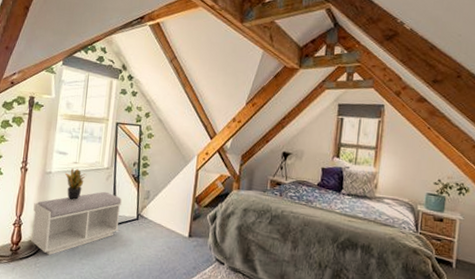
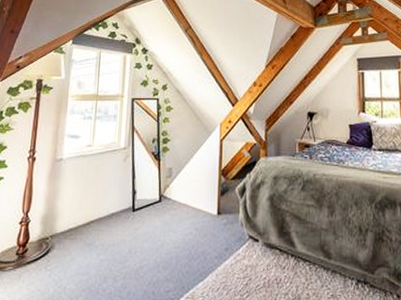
bench: present [30,191,123,256] -> none [39,174,143,255]
potted plant: present [65,168,87,201] -> none [78,151,102,188]

